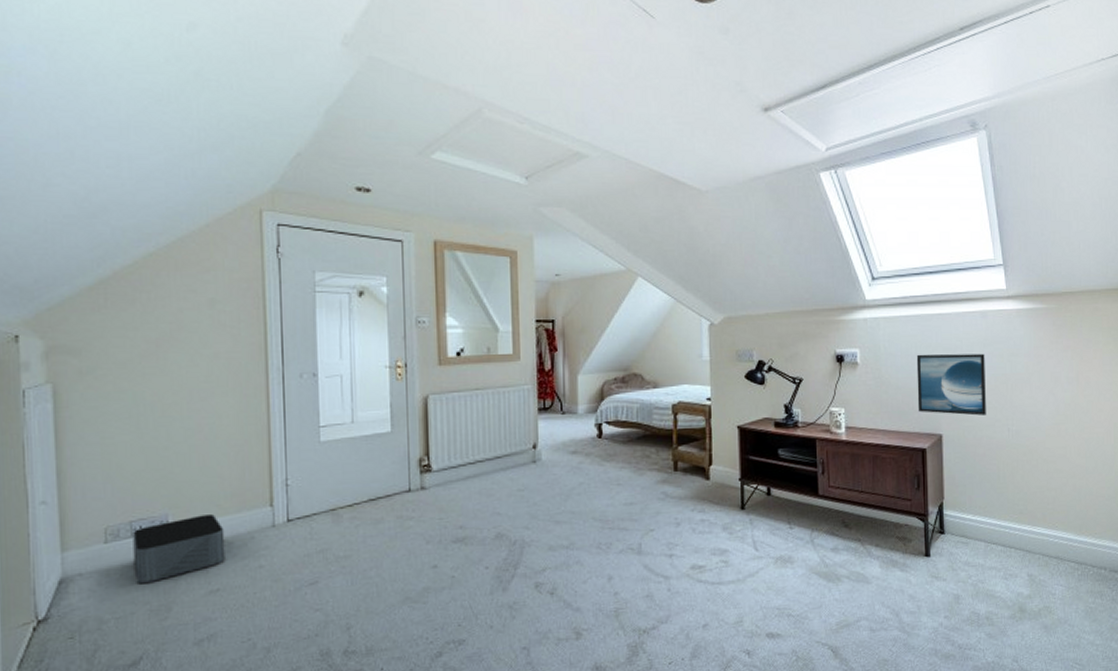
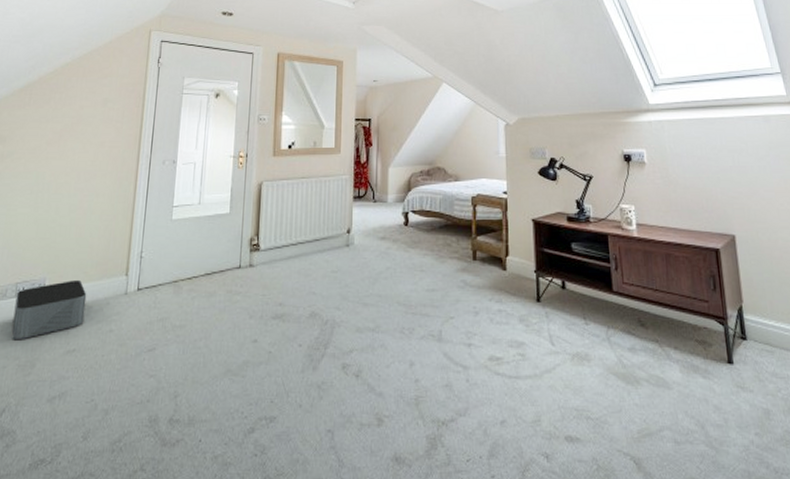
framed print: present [916,353,986,416] -> none [702,155,779,217]

